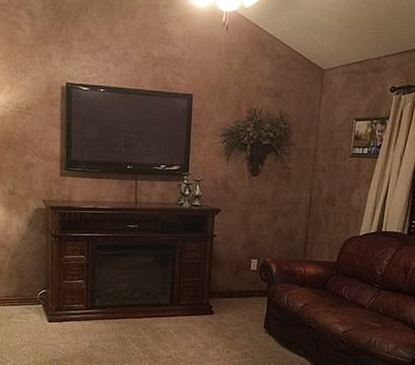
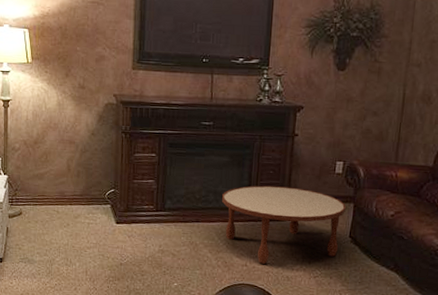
coffee table: none [148,283,261,355] -> present [222,185,346,264]

